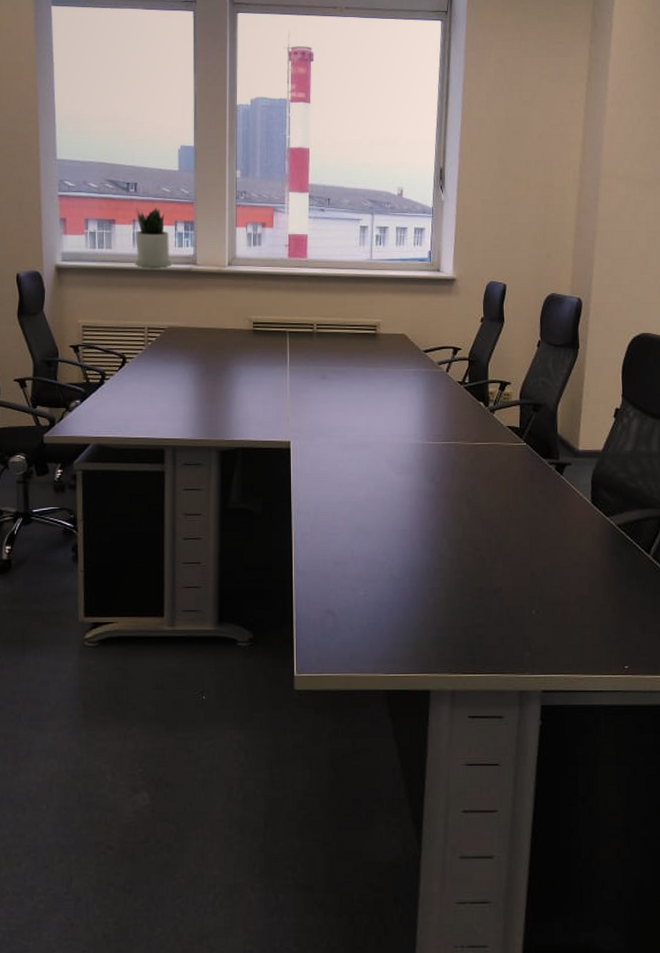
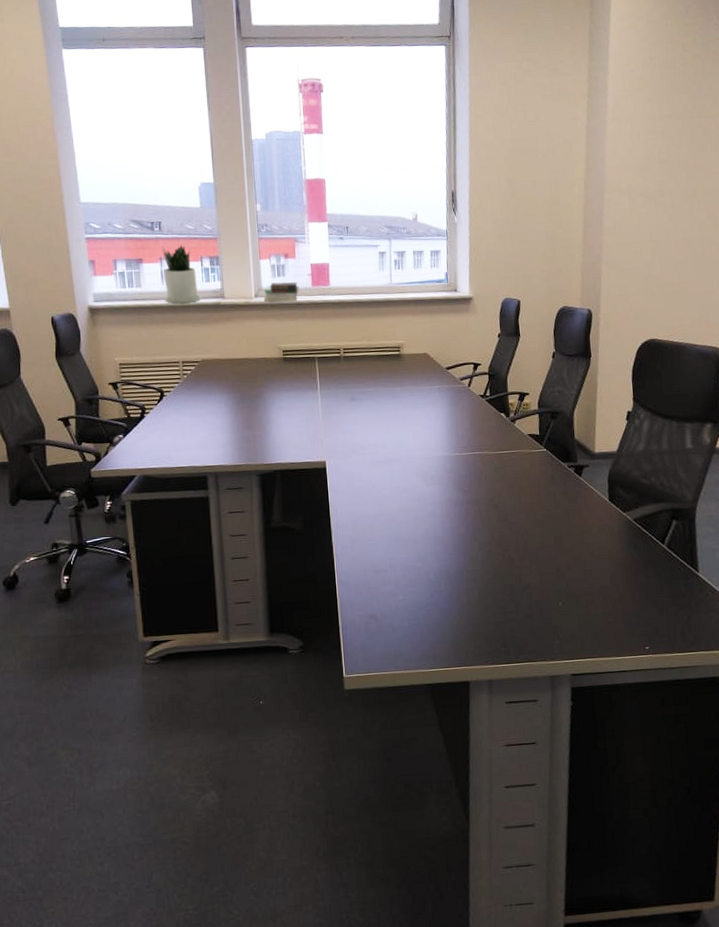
books: none [237,251,275,272] -> present [263,282,299,302]

